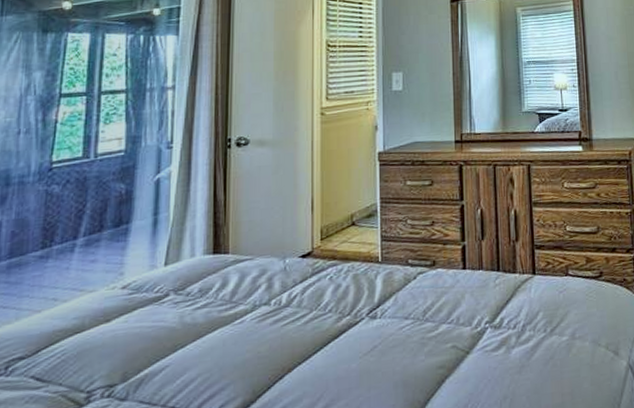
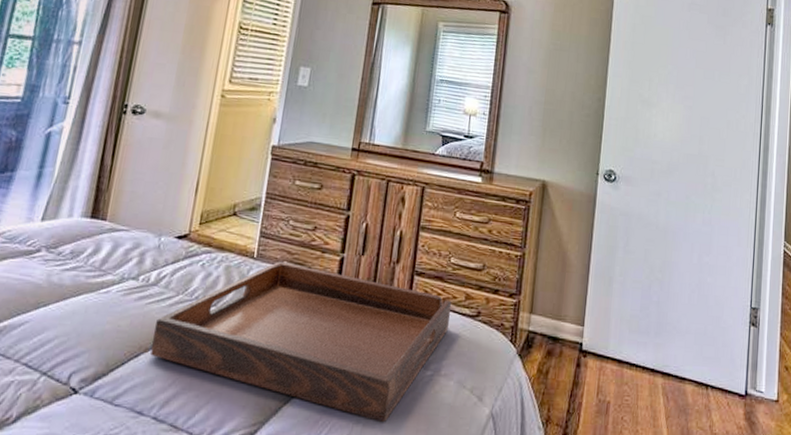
serving tray: none [293,260,575,394] -> present [150,261,451,422]

